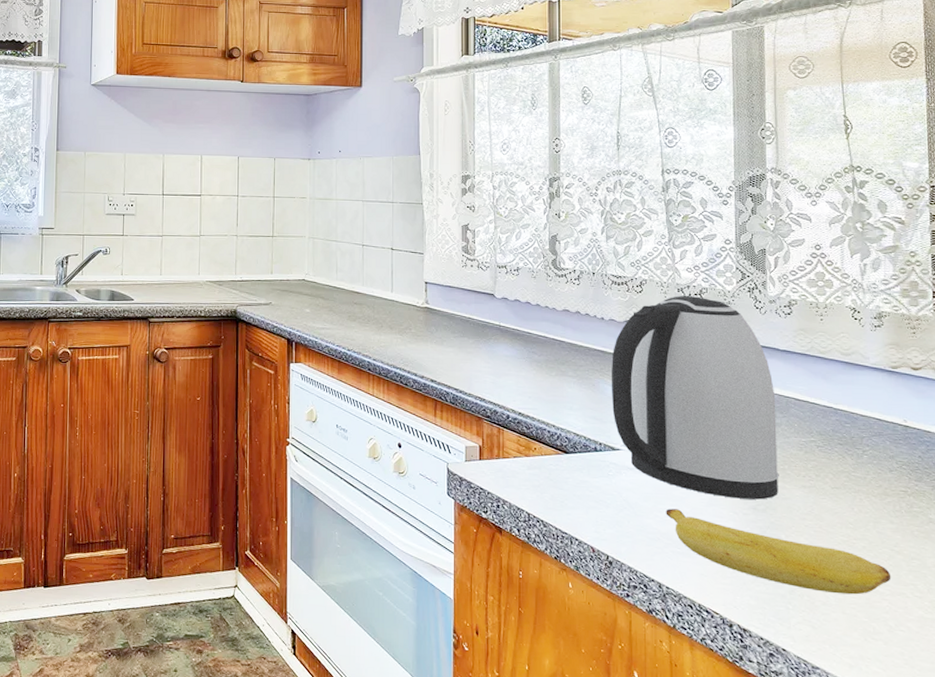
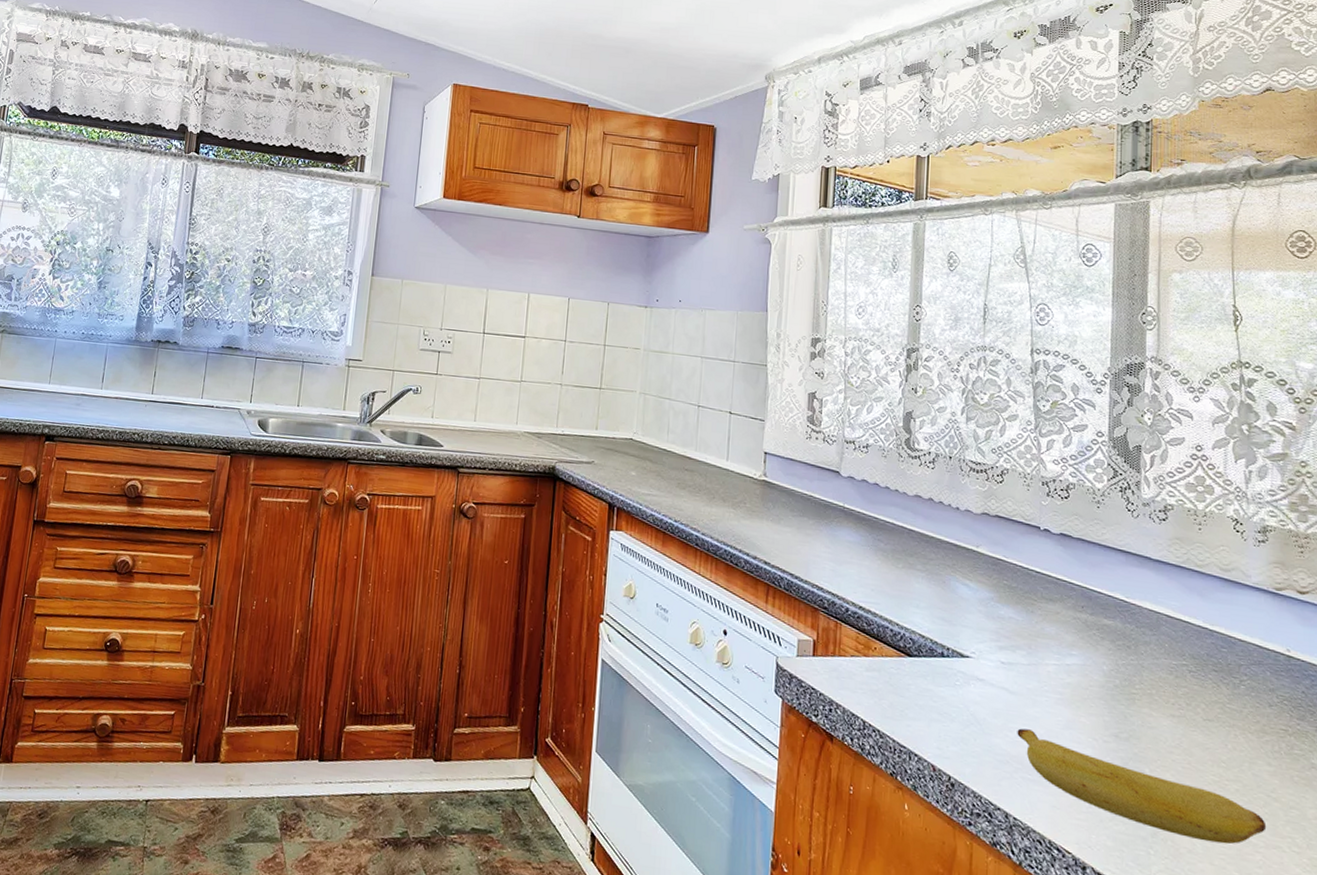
kettle: present [611,295,779,500] -> none [963,489,1146,727]

